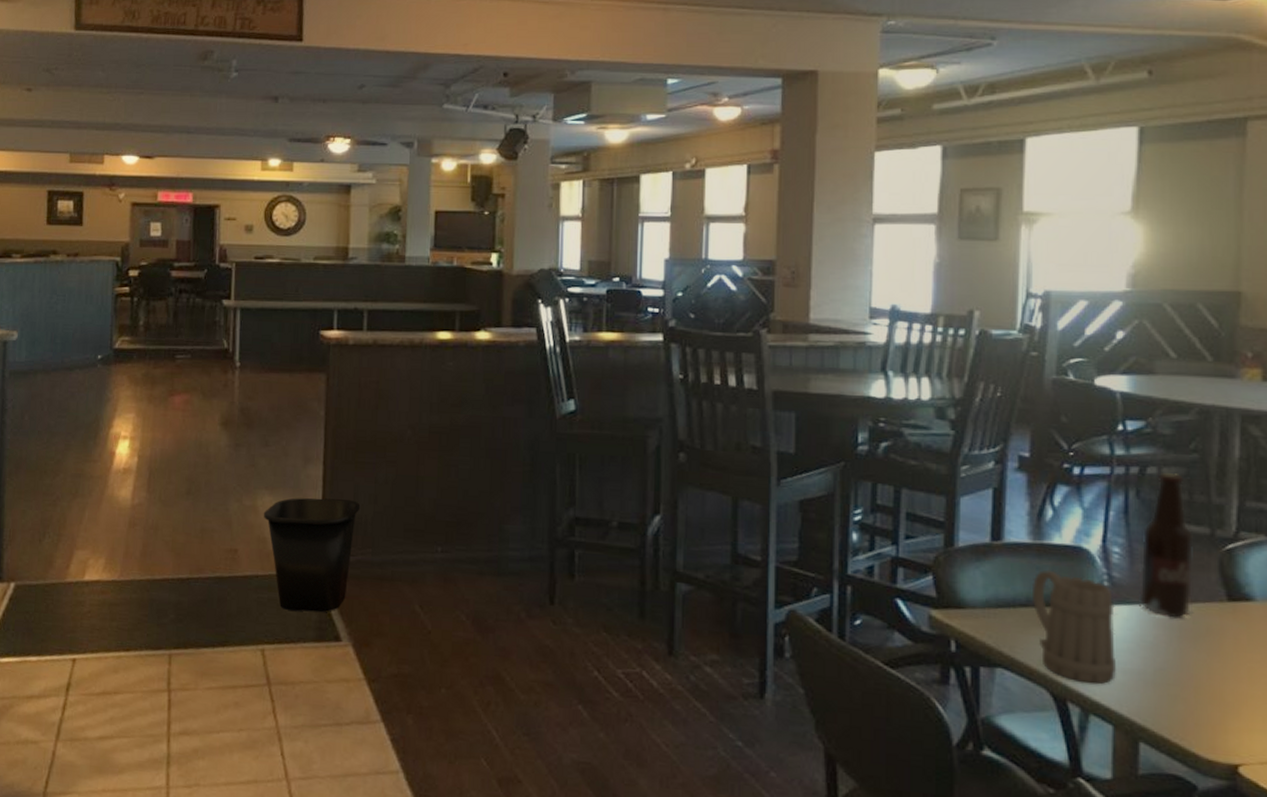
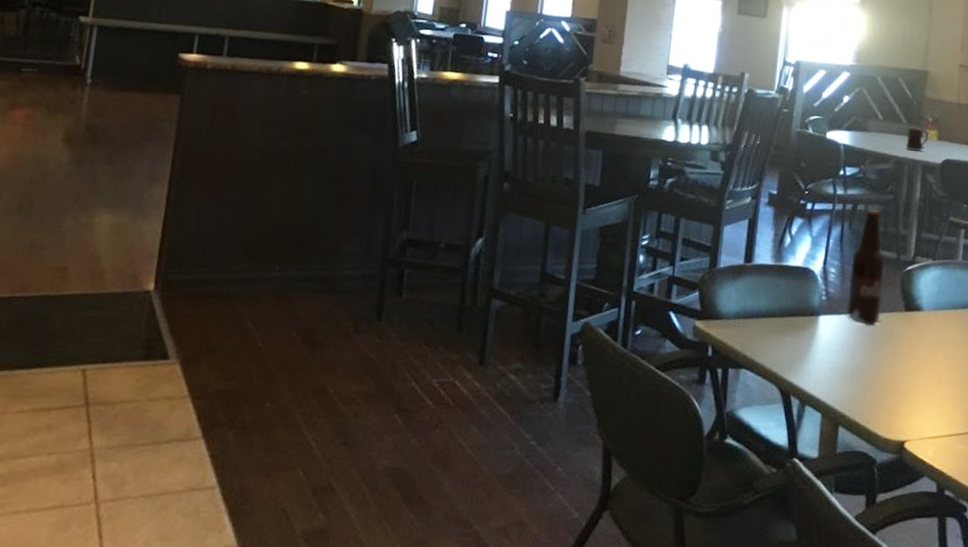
waste bin: present [263,497,361,613] -> none [99,216,203,331]
beer mug: present [1033,569,1117,684] -> none [771,286,829,380]
beer mug: none [1214,367,1249,398] -> present [906,128,929,152]

